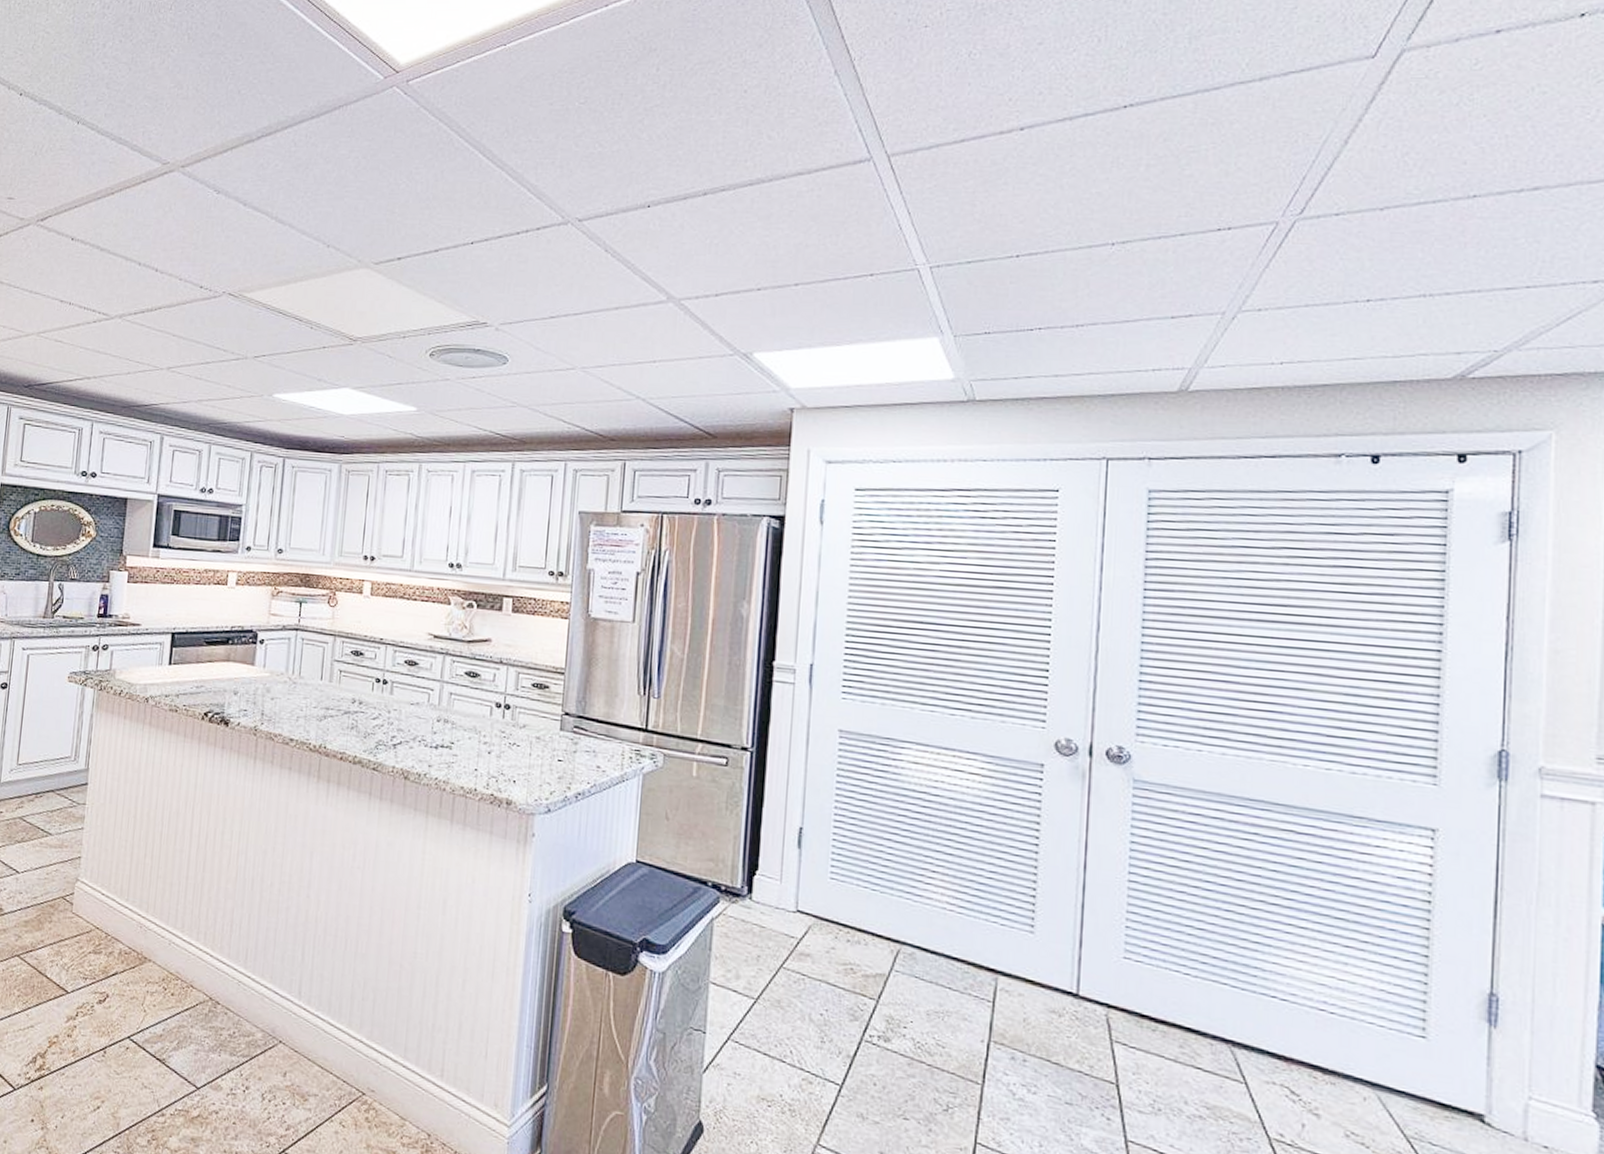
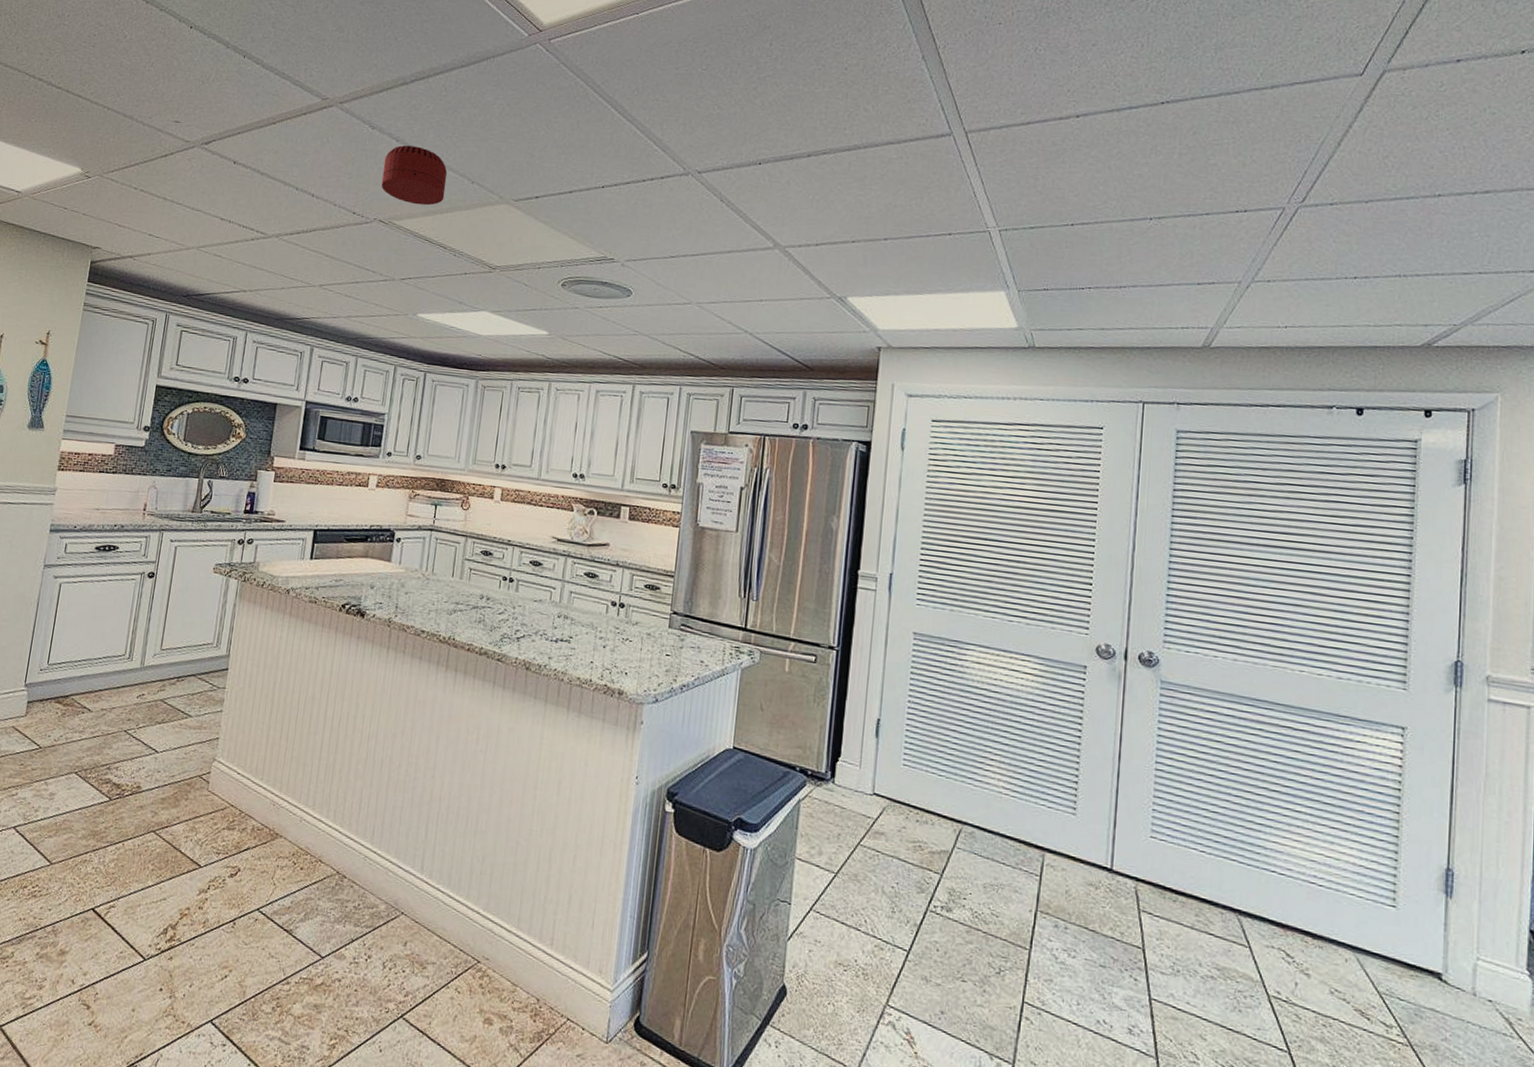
smoke detector: none [229,209,301,275] -> present [381,145,448,206]

